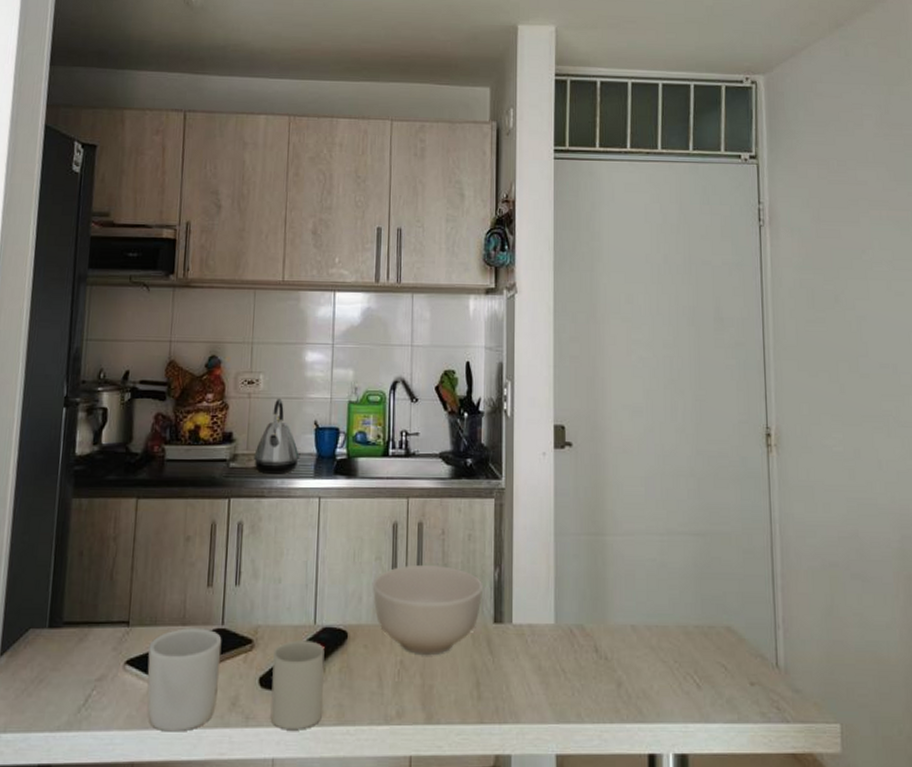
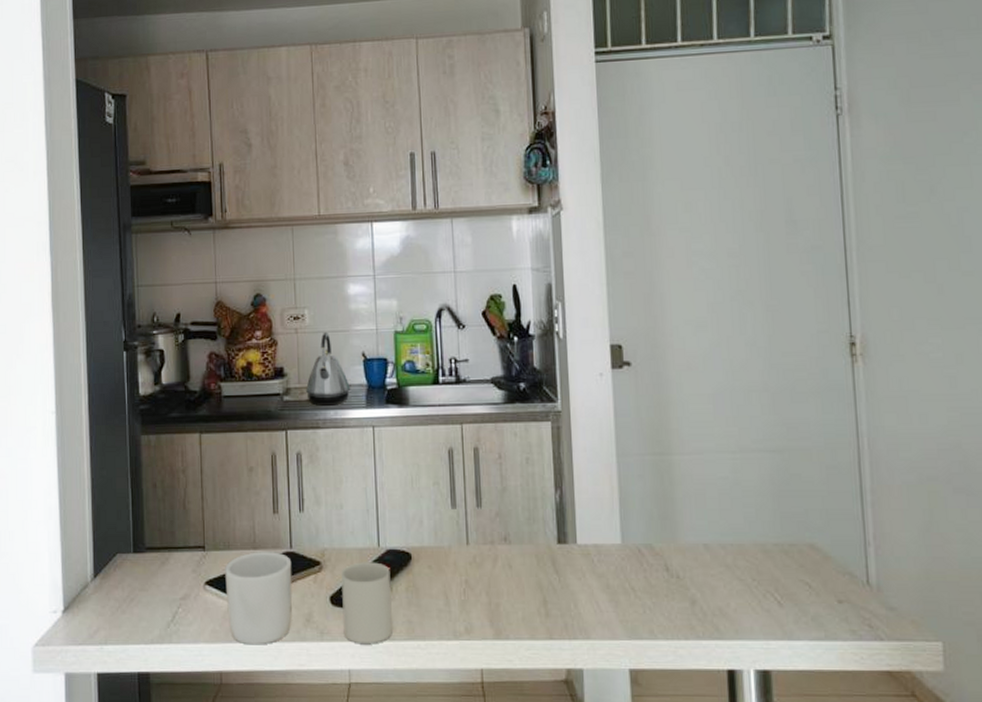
bowl: present [372,564,484,655] -> none [431,488,545,574]

